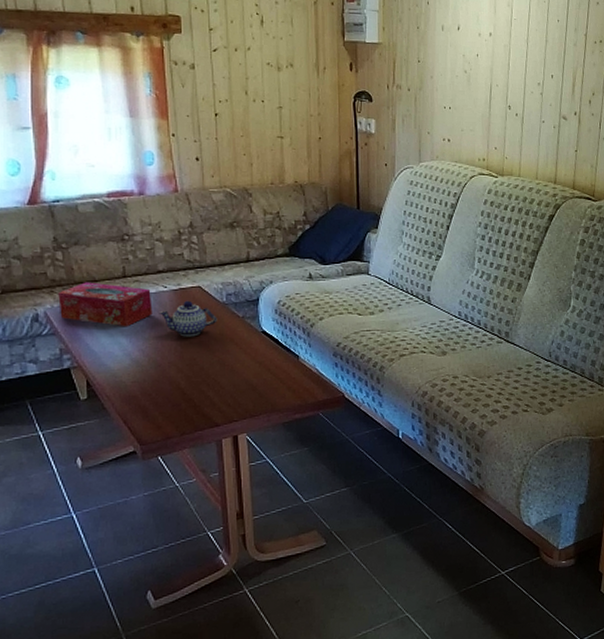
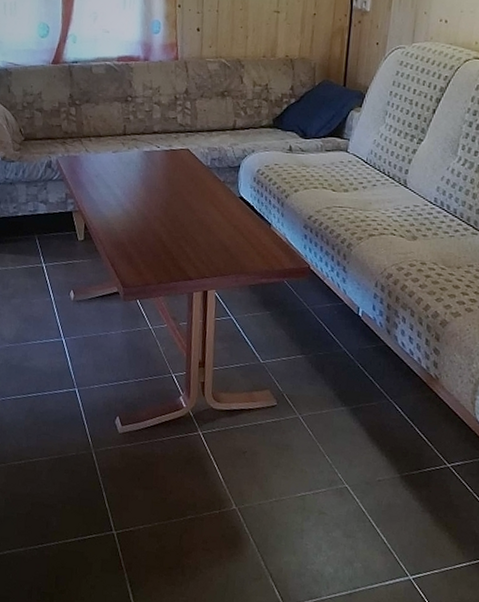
tissue box: present [58,282,153,327] -> none [68,136,146,181]
teapot: present [158,300,217,337] -> none [150,161,201,195]

